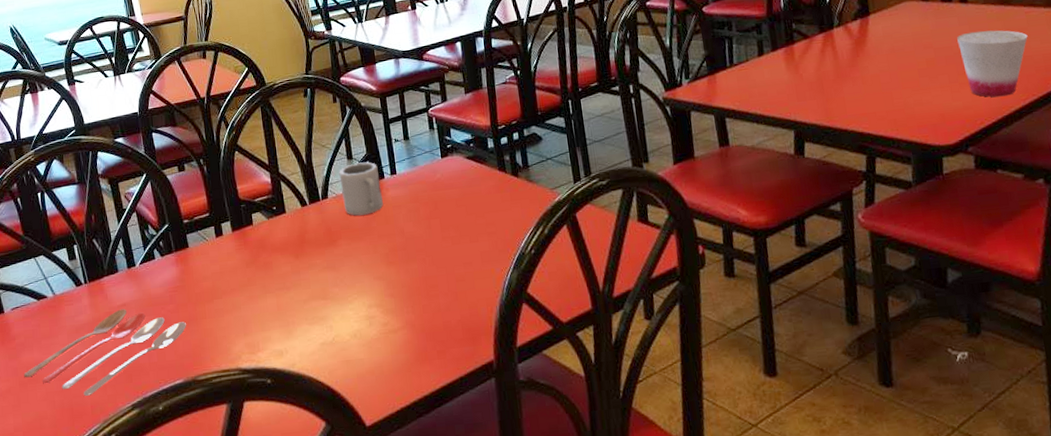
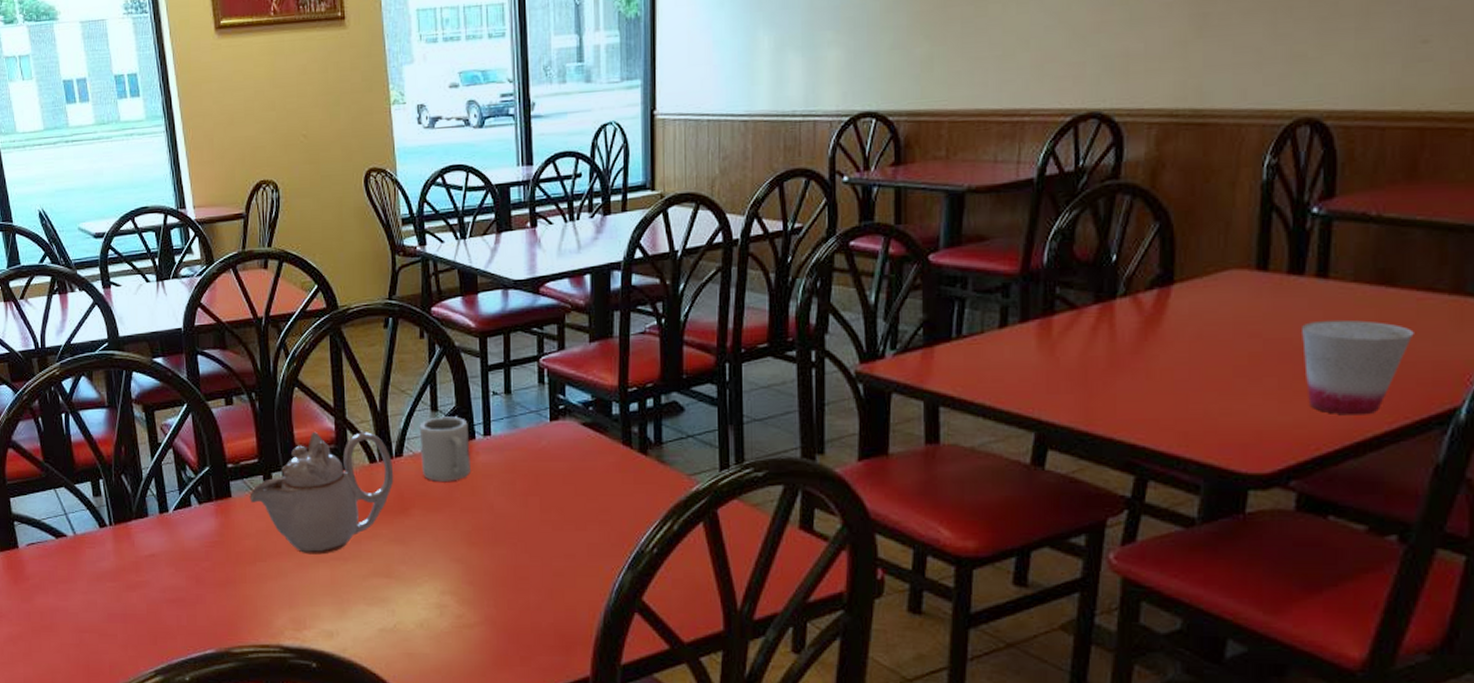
cooking utensil: present [24,309,186,396] -> none [37,560,222,653]
teapot: none [204,181,323,288] -> present [249,431,394,555]

